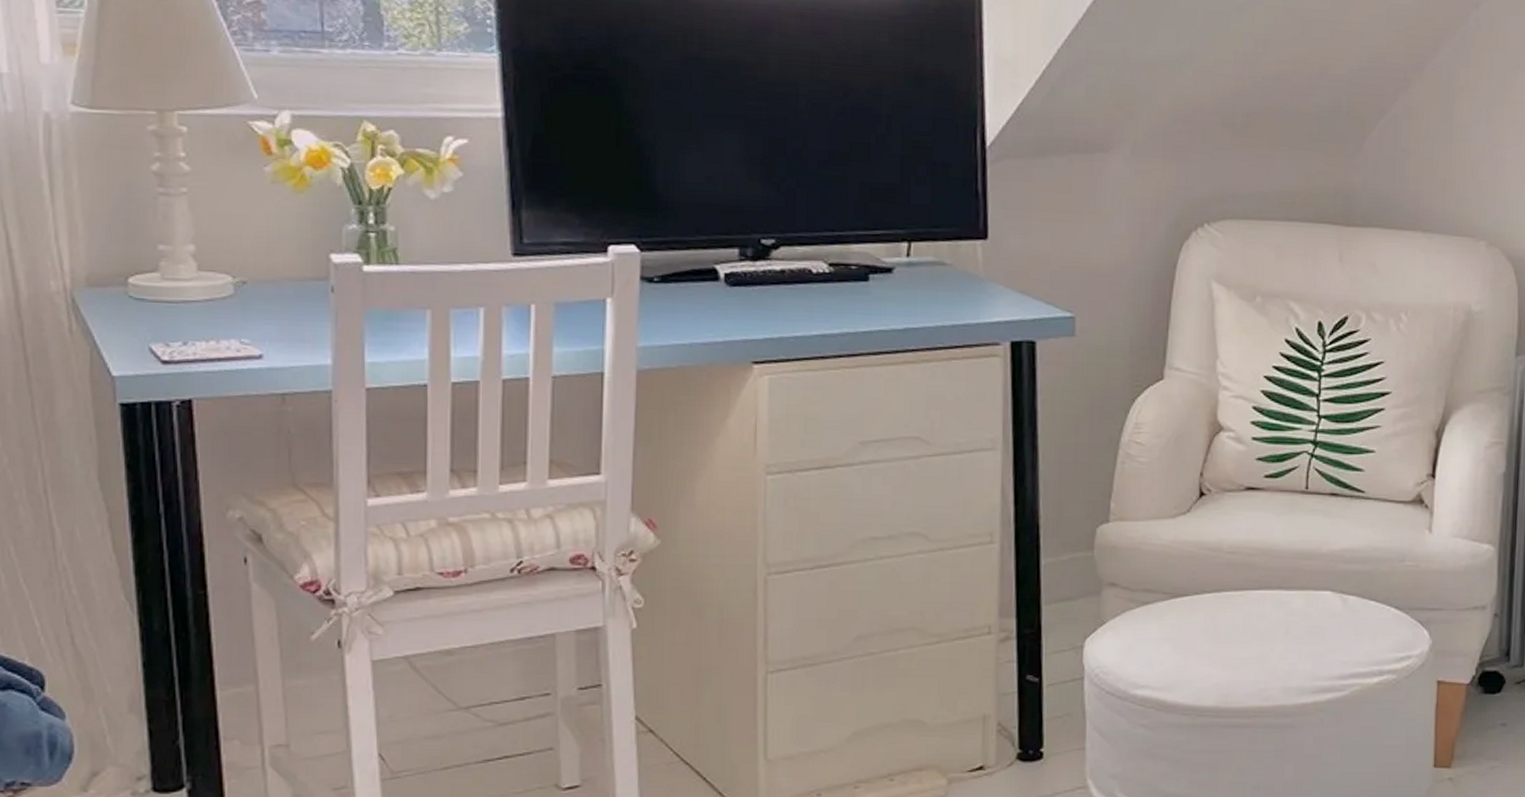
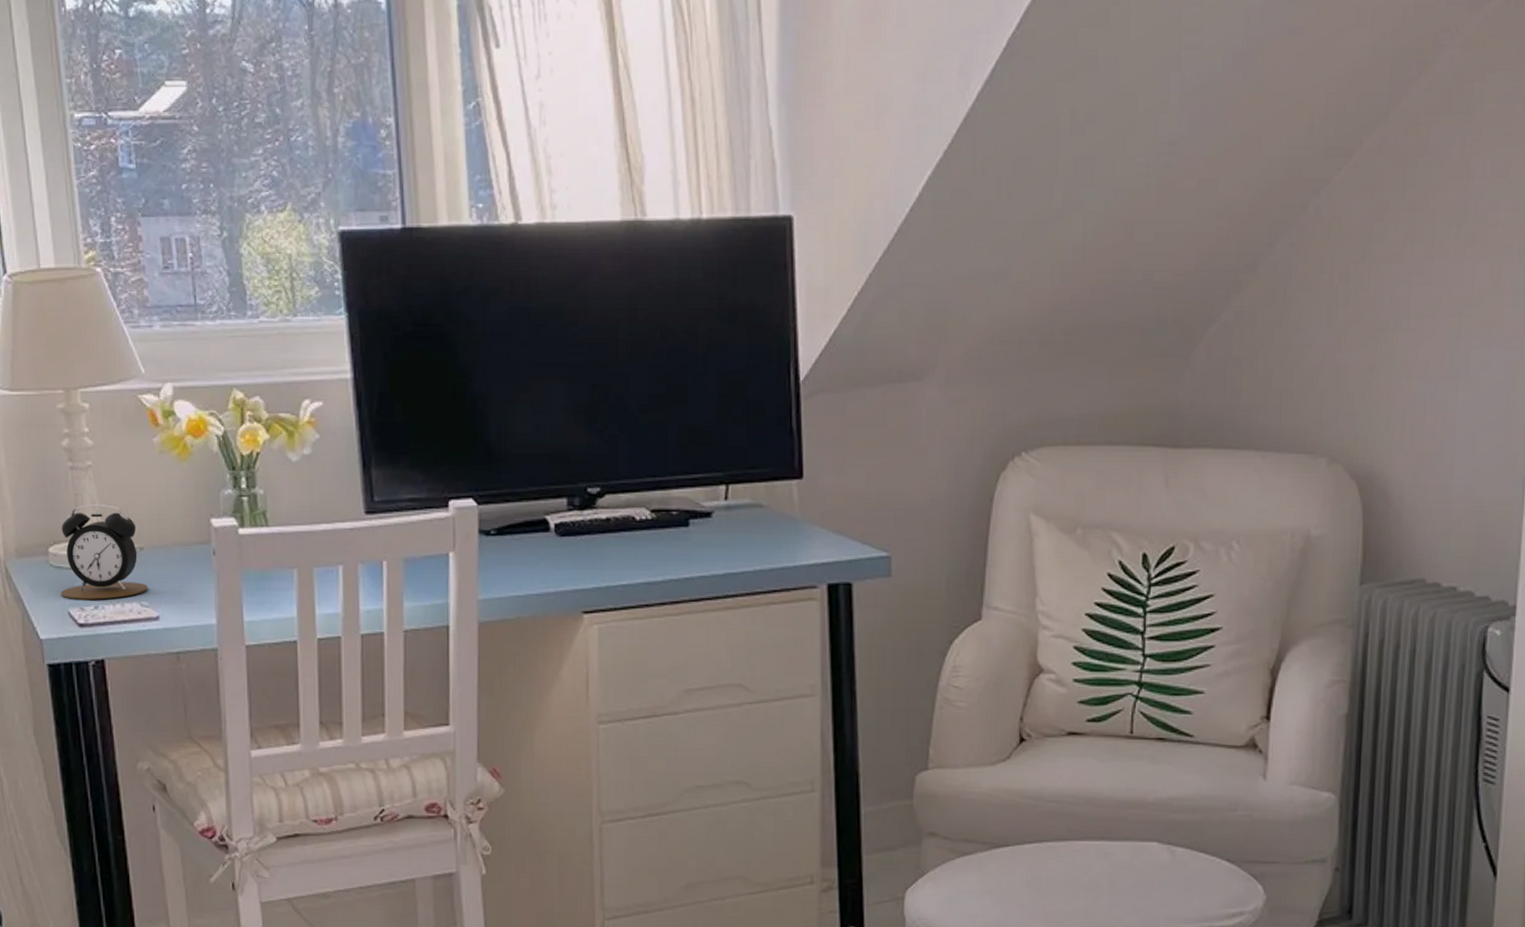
alarm clock: none [142,233,250,335] -> present [61,504,148,600]

